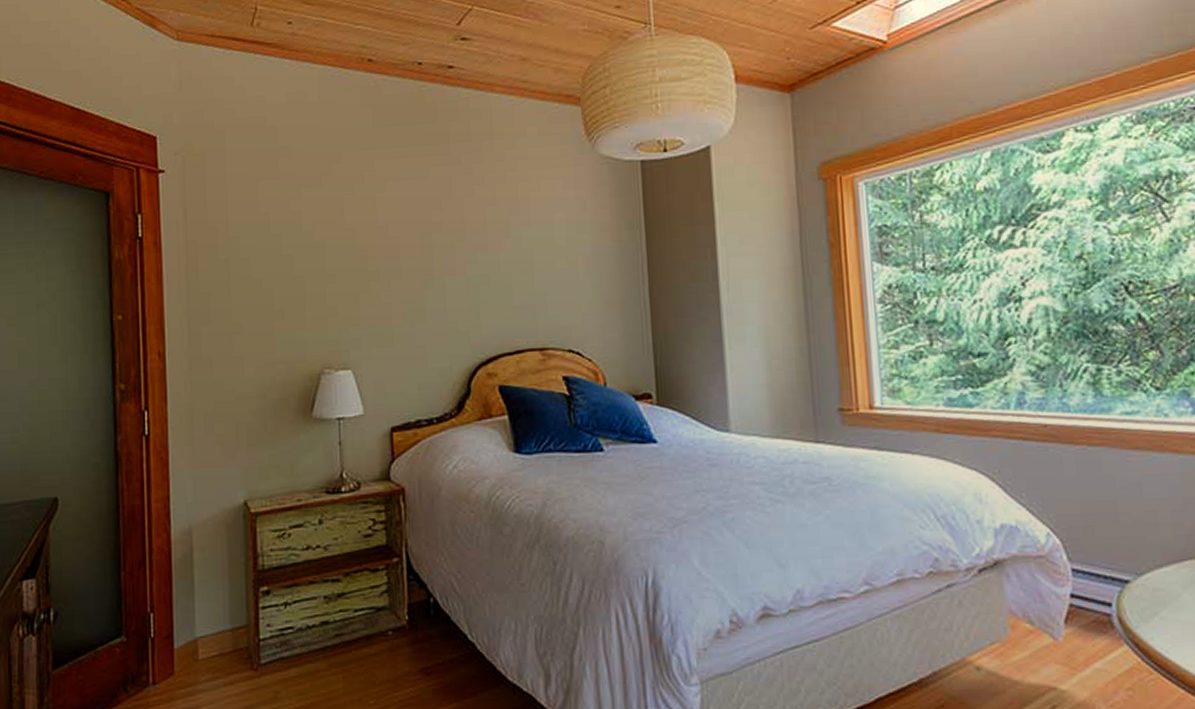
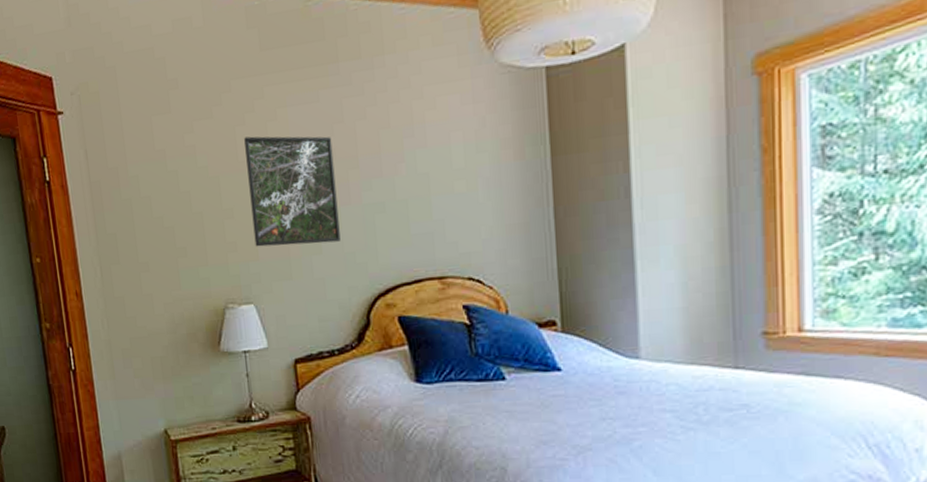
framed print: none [352,205,444,313] -> present [244,136,341,247]

